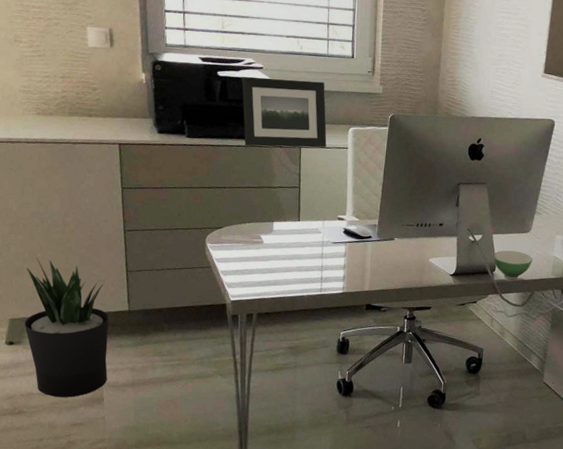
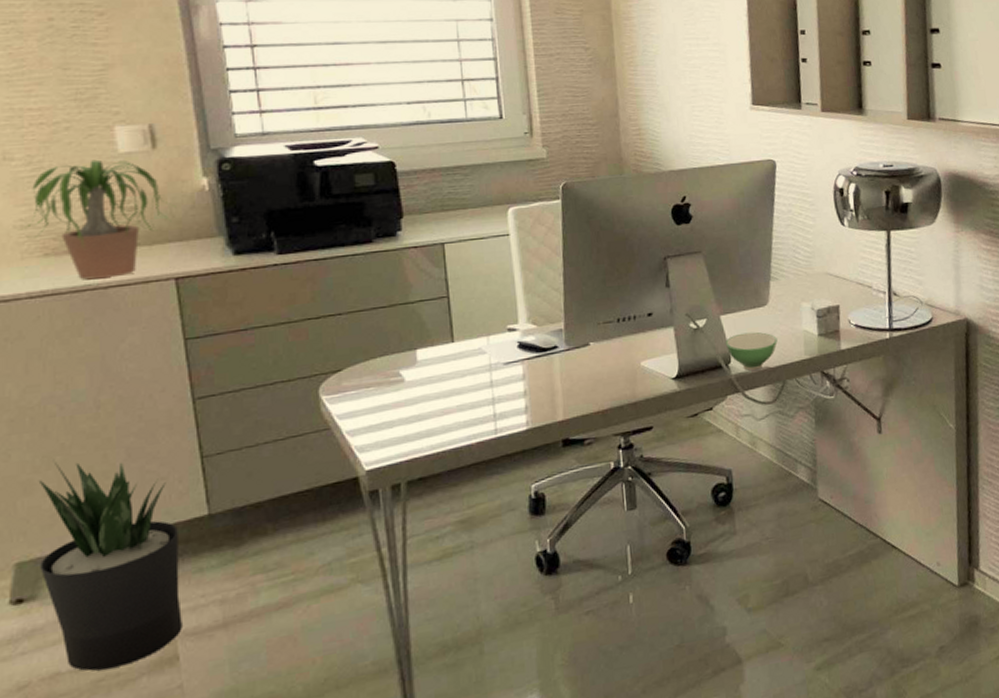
potted plant: none [24,49,123,137] -> present [21,159,176,280]
picture frame: present [241,77,327,148] -> none [350,154,480,254]

